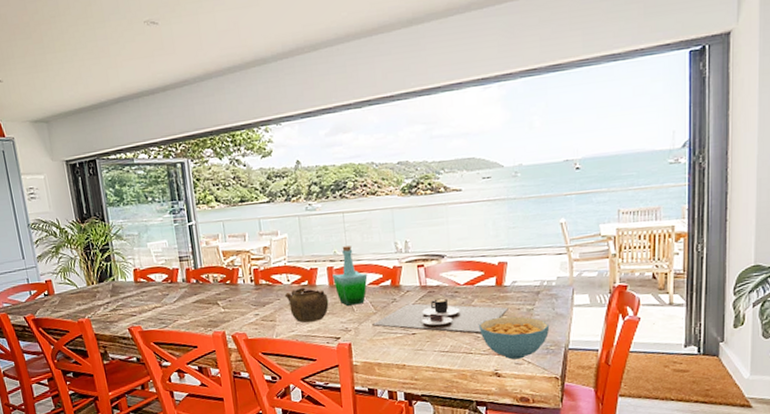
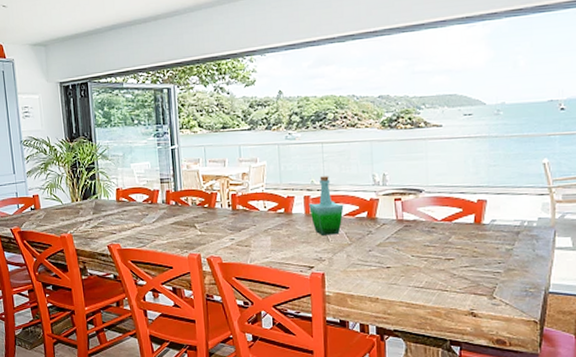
teapot: present [284,287,329,323] -> none [260,215,304,250]
place setting: present [372,298,509,334] -> none [346,233,487,272]
cereal bowl: present [479,316,550,360] -> none [456,255,529,300]

